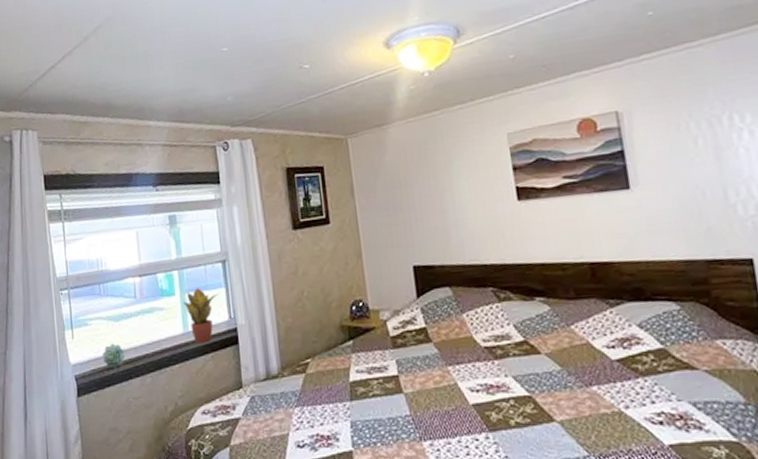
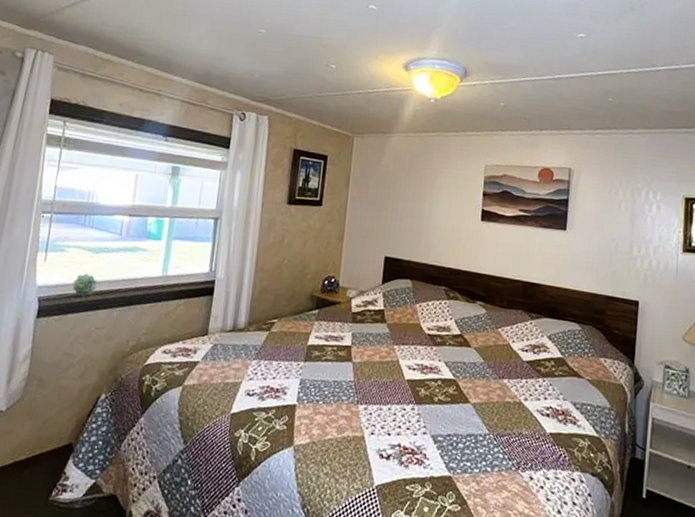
potted plant: present [184,288,219,344] -> none [168,238,205,290]

